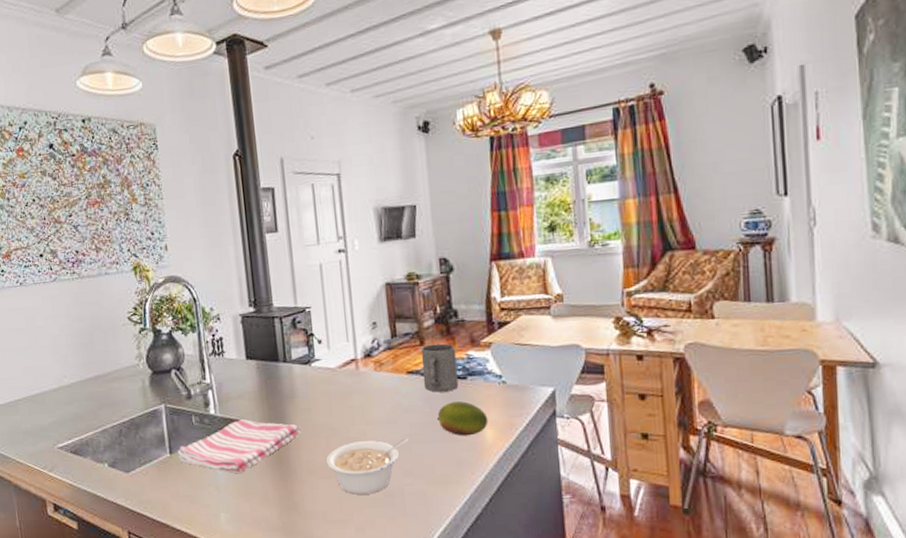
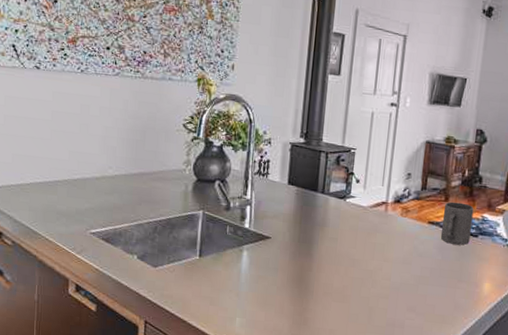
dish towel: present [178,419,302,474] -> none [207,237,326,286]
legume: present [327,438,409,495] -> none [342,274,418,322]
fruit: present [436,401,489,436] -> none [445,254,489,286]

